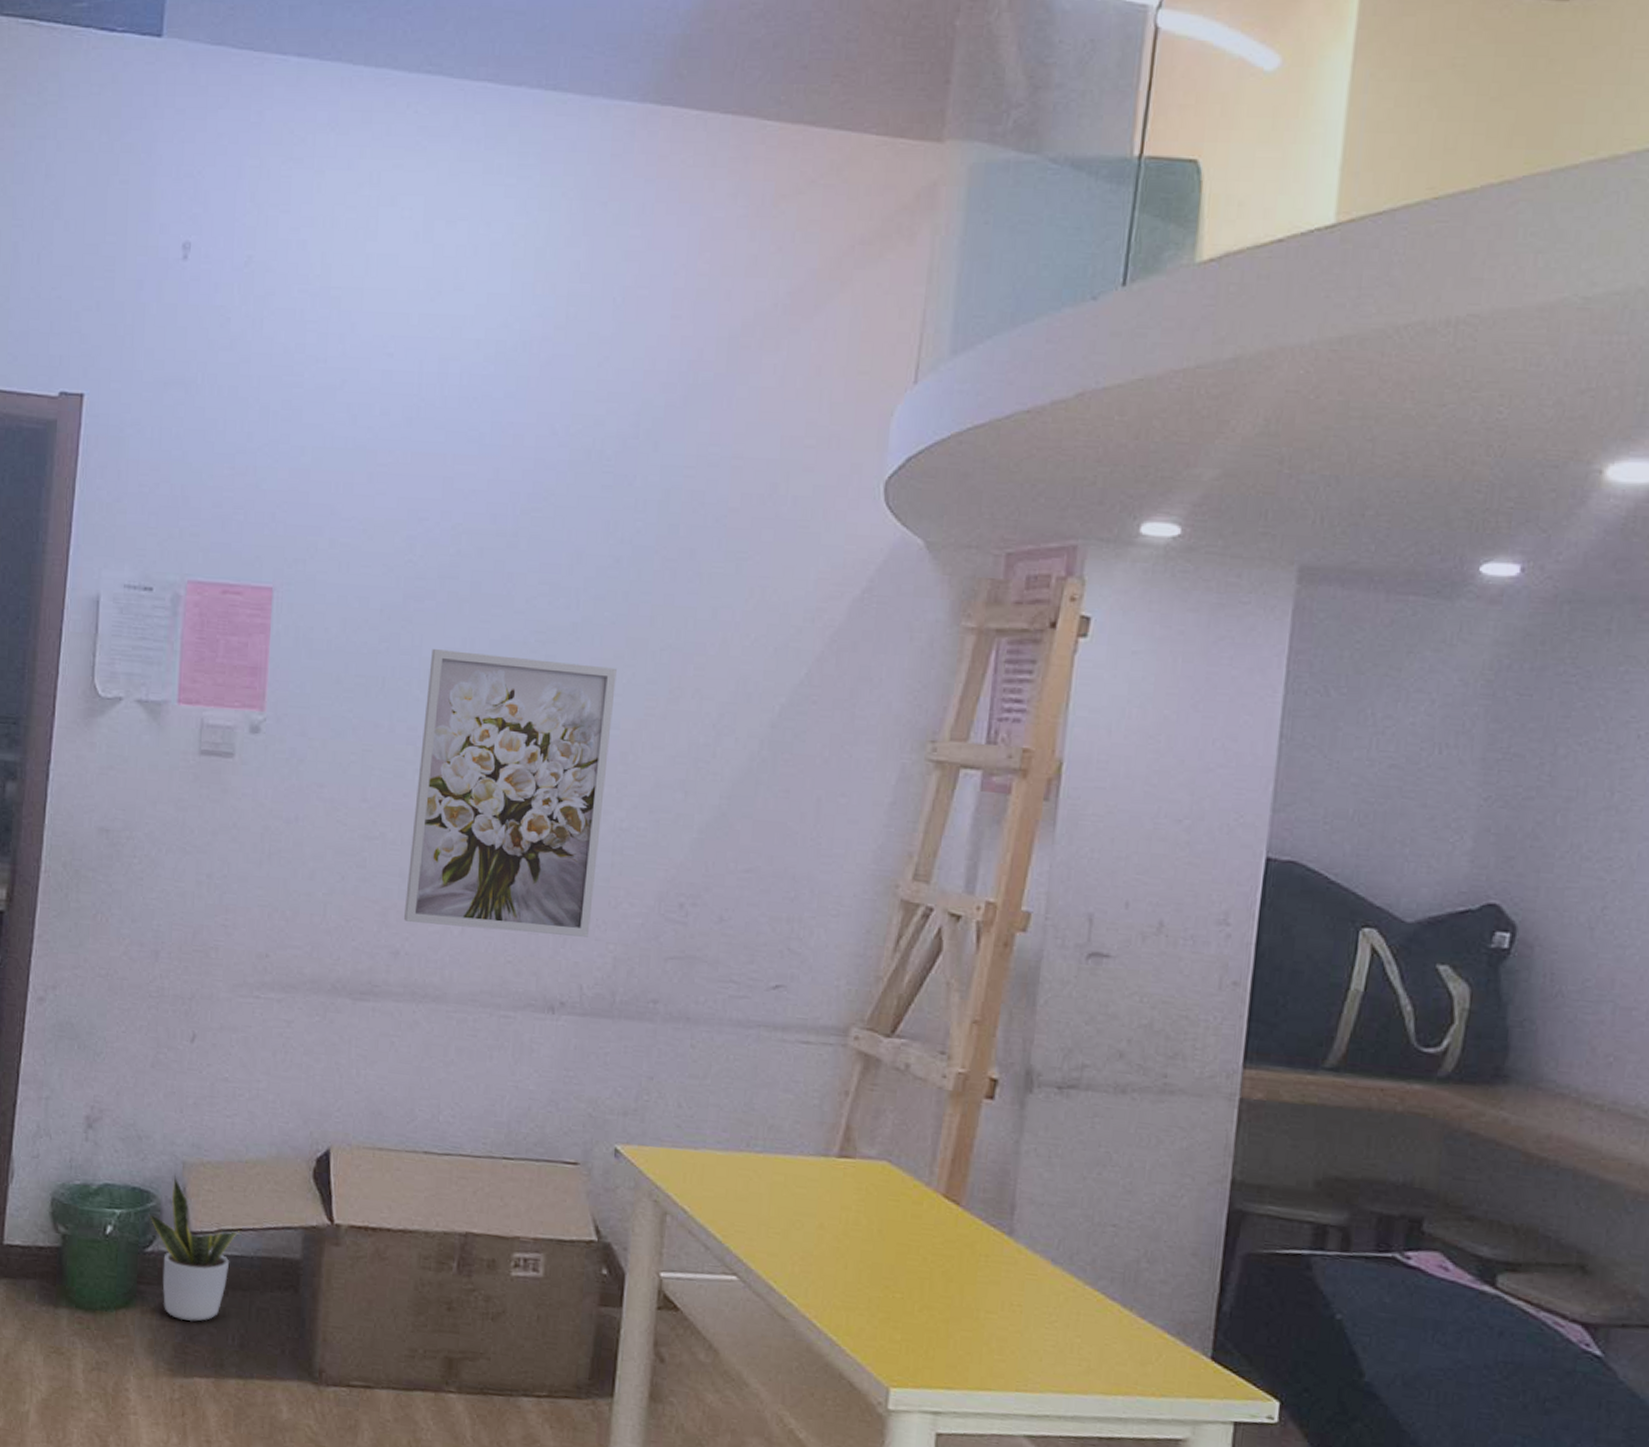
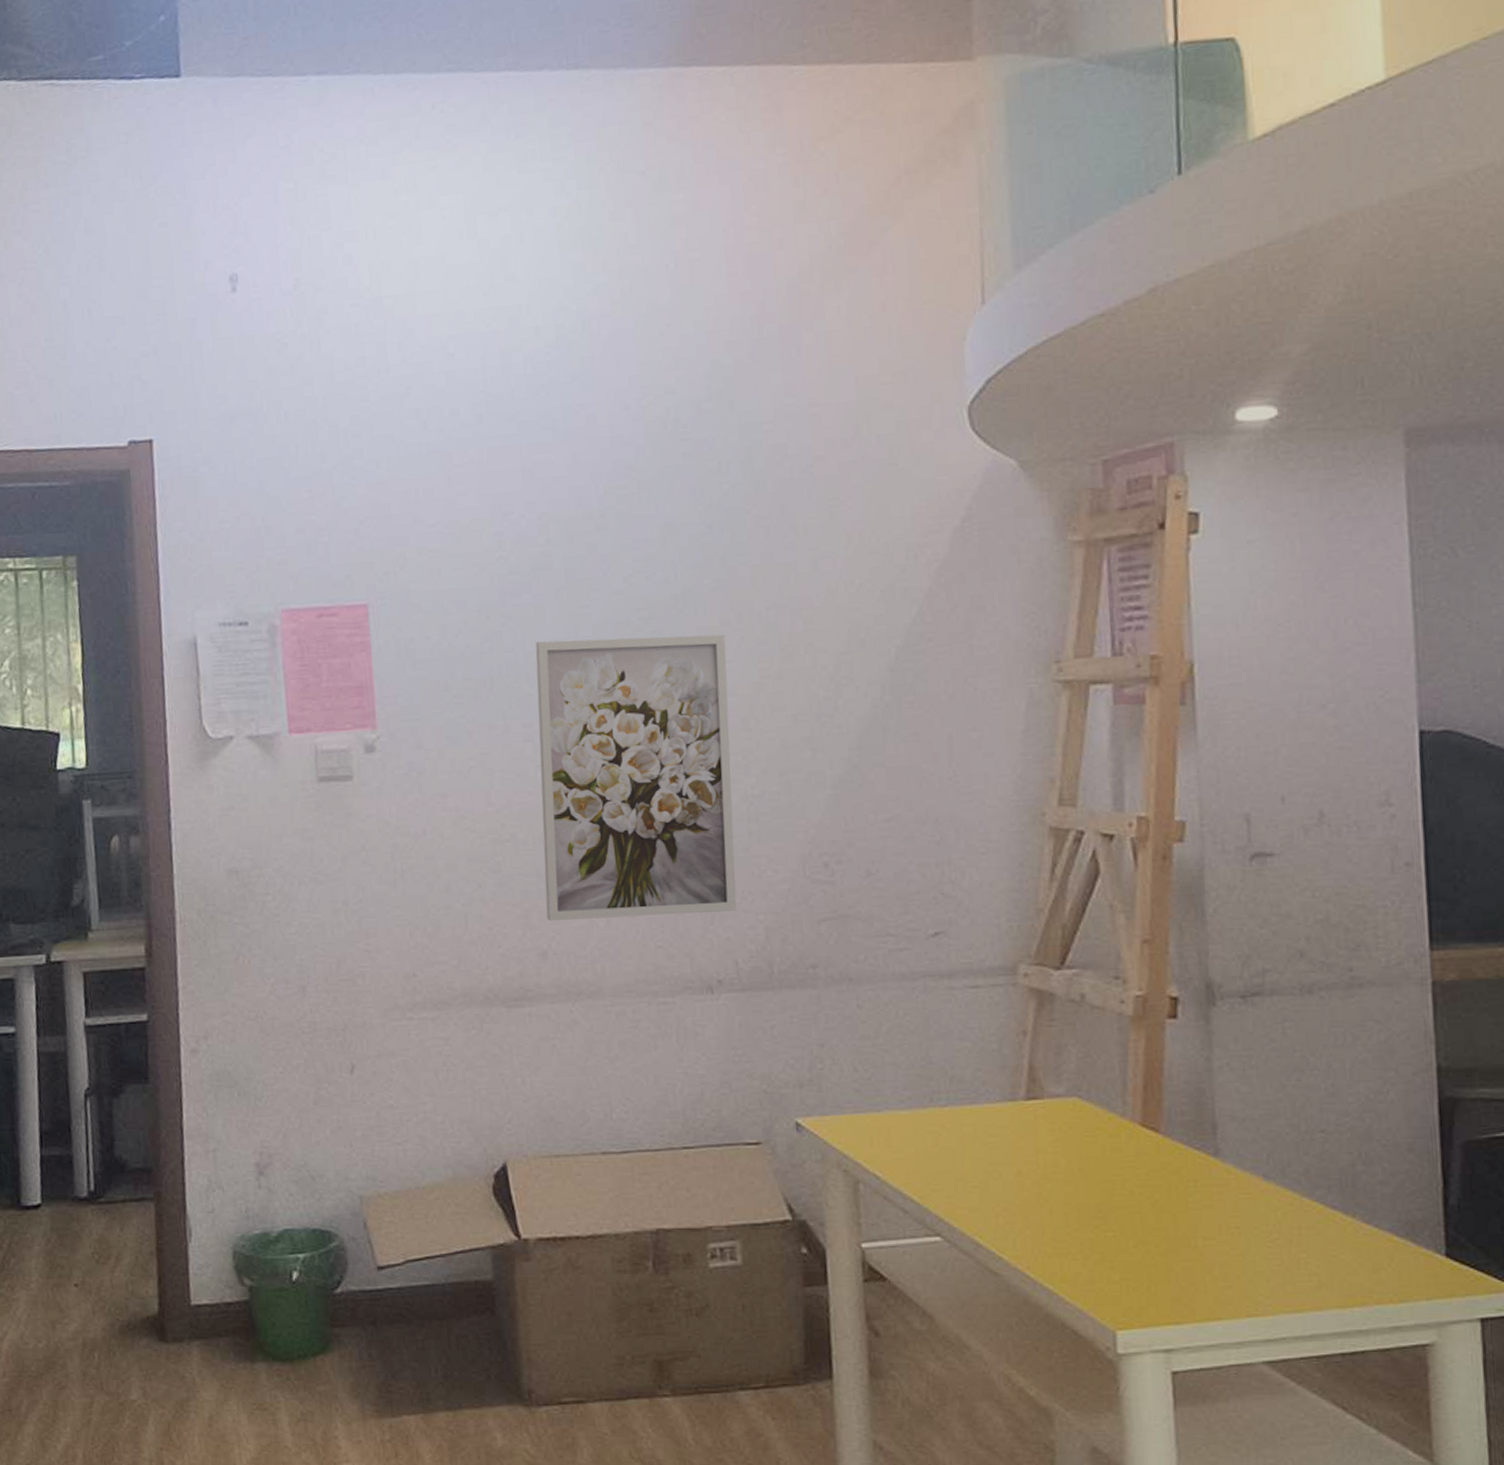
potted plant: present [148,1173,239,1322] -> none [332,1209,427,1359]

